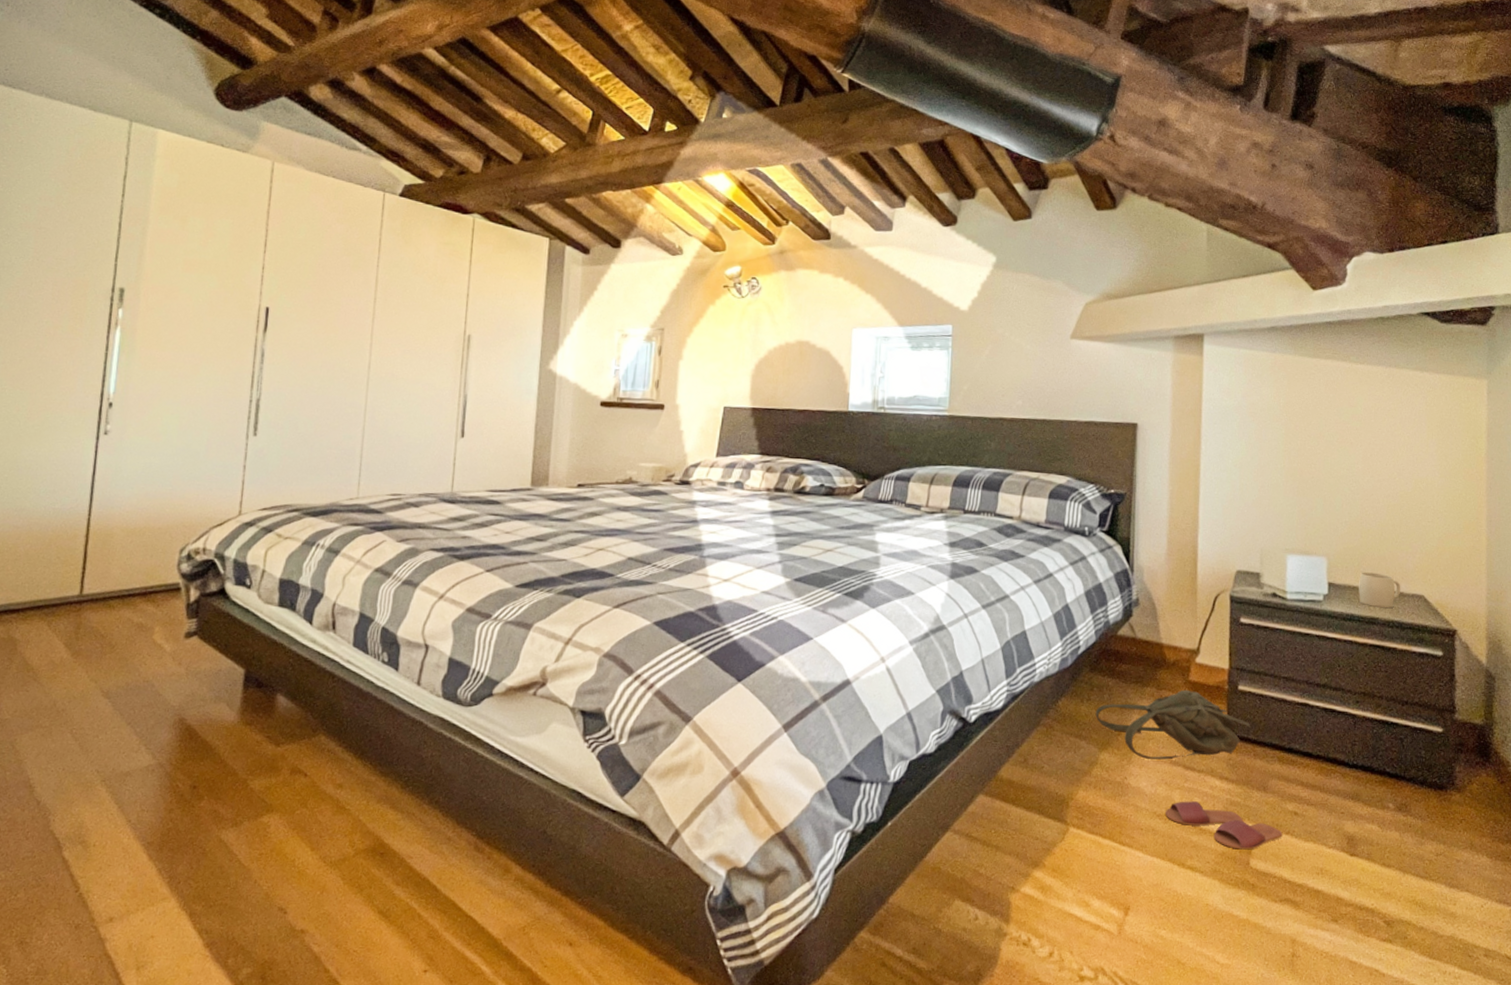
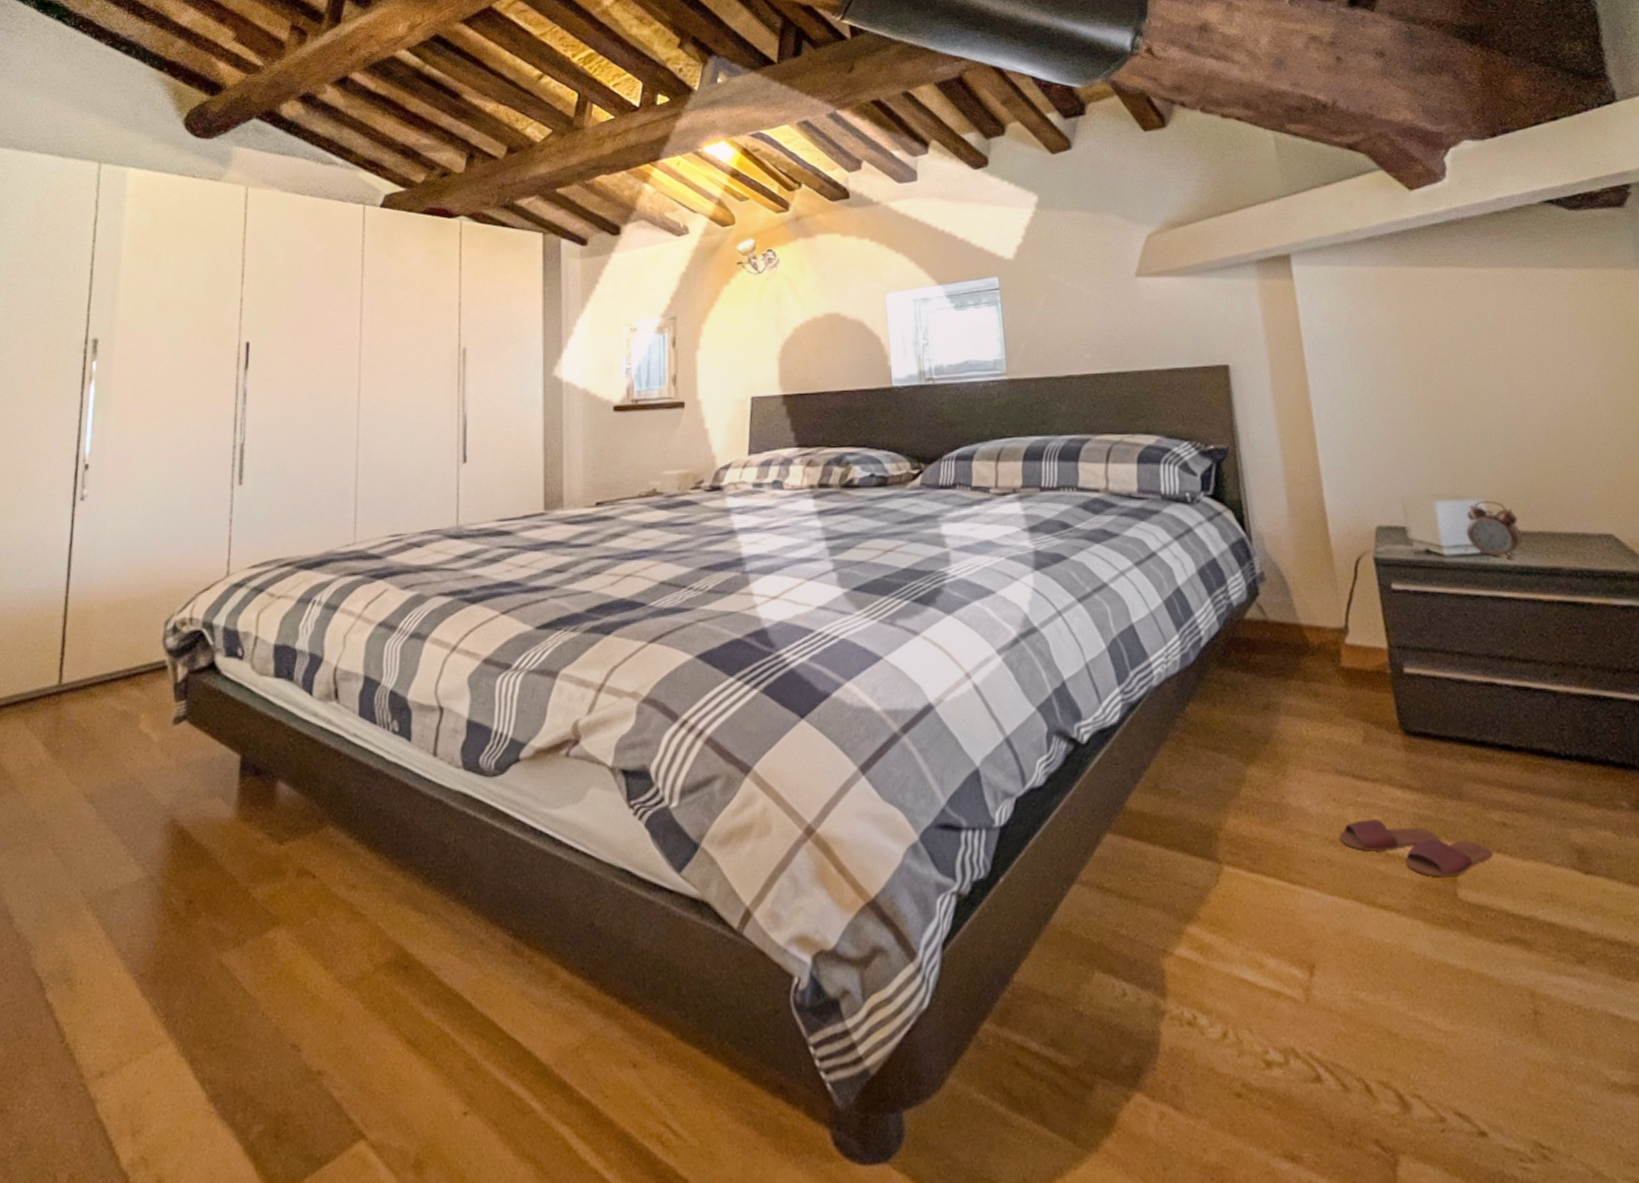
backpack: present [1095,689,1251,761] -> none [1232,678,1428,772]
alarm clock: none [1308,558,1352,608] -> present [1466,500,1523,560]
mug: present [1358,572,1401,609] -> none [1528,512,1584,555]

